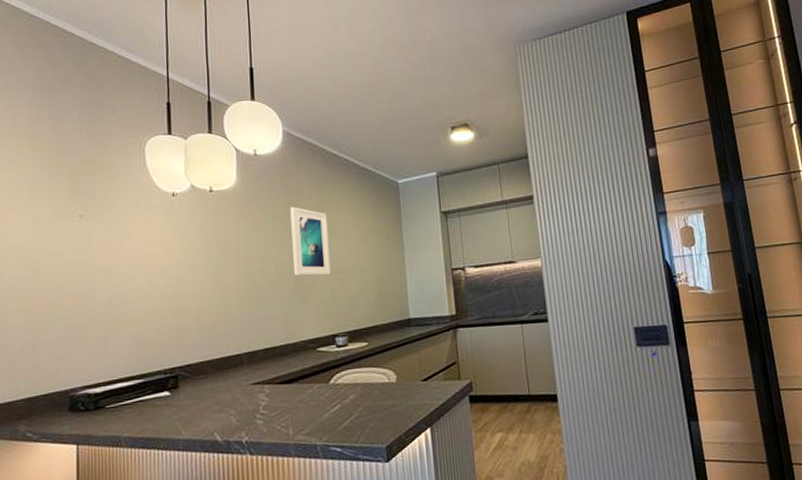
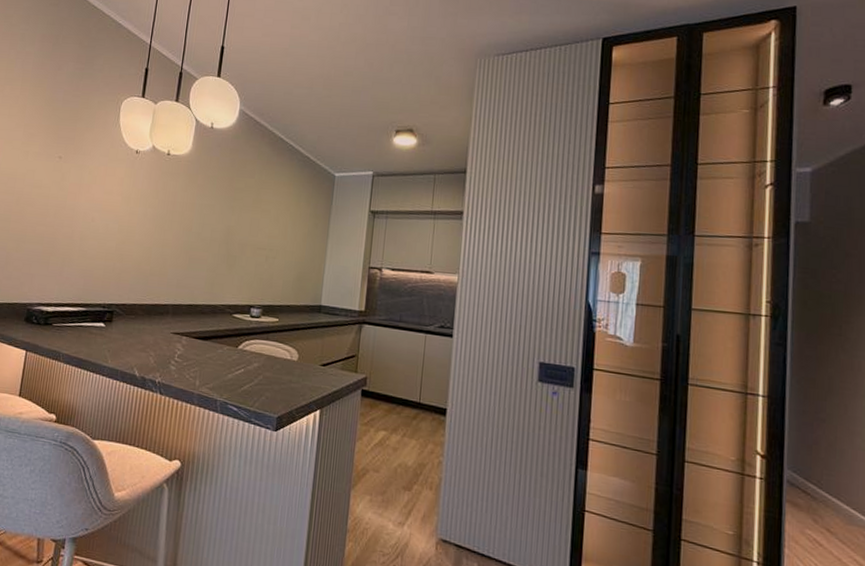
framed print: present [290,206,331,276] -> none [225,181,264,250]

